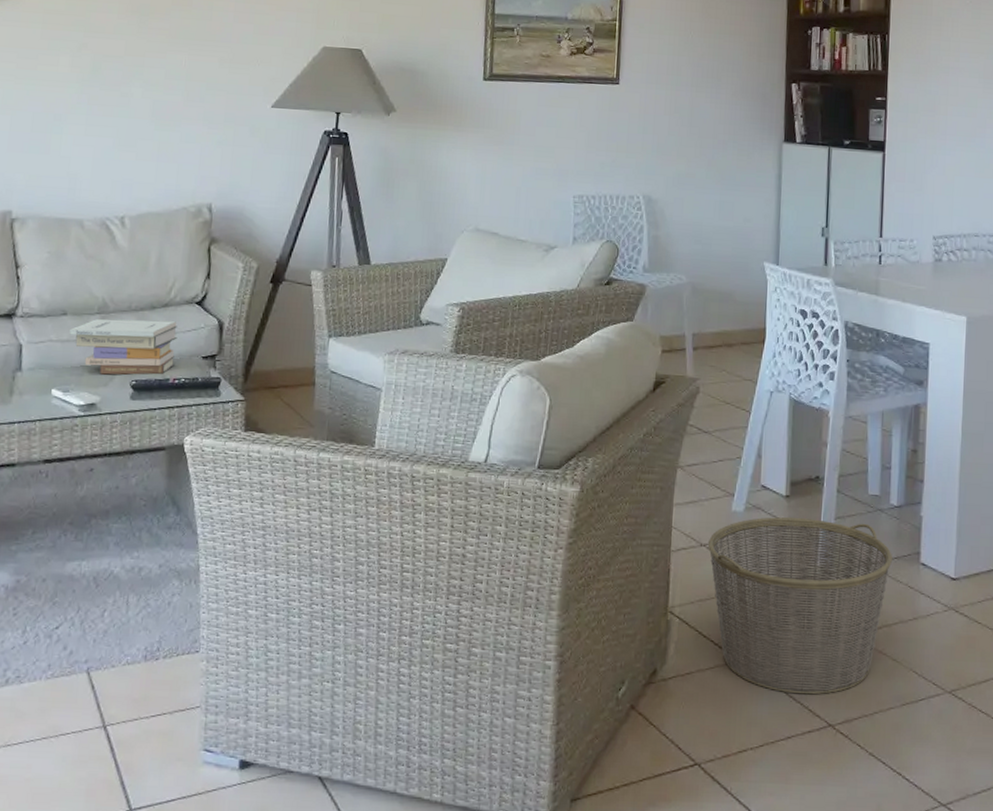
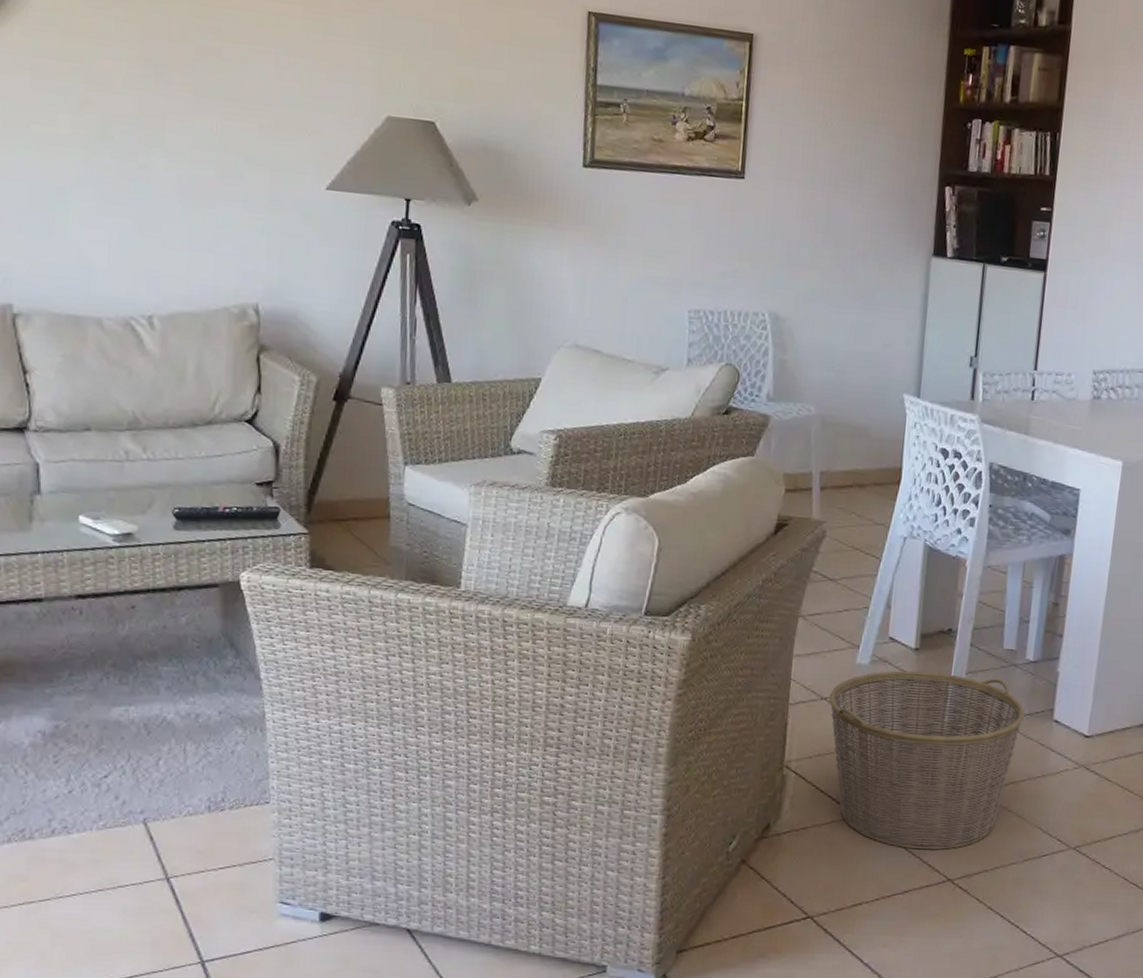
books: present [68,319,177,375] -> none [94,436,226,503]

